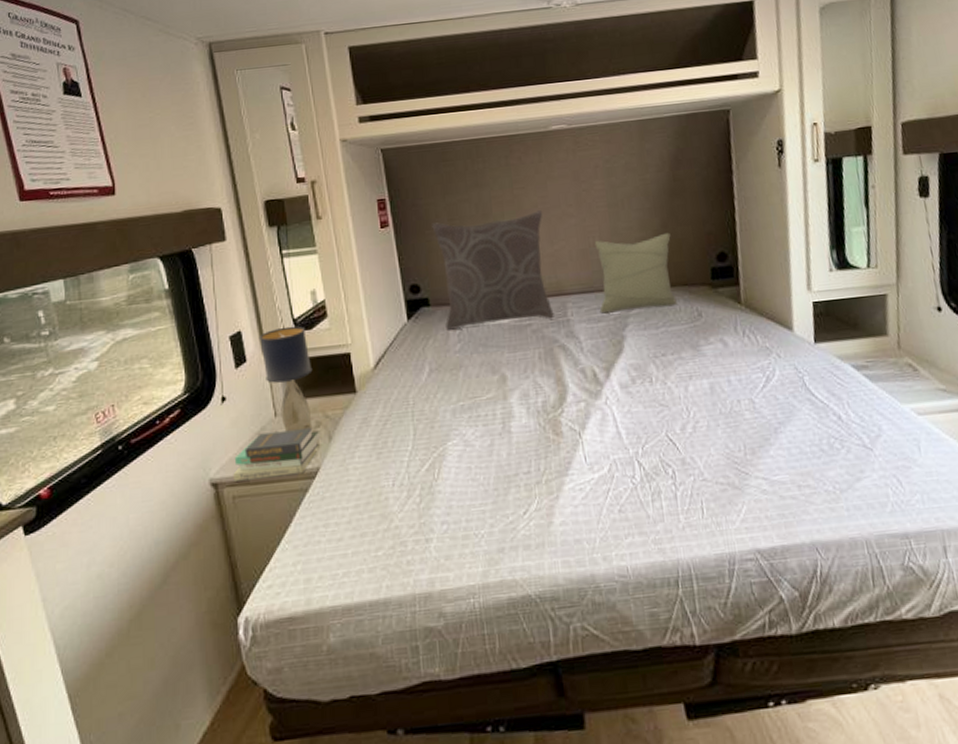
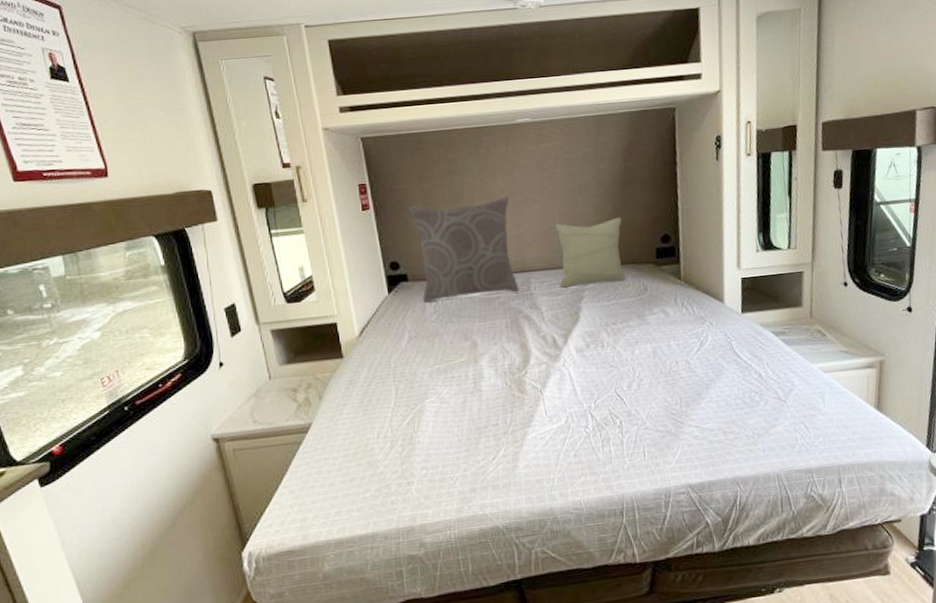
books: present [233,428,321,482] -> none [233,389,312,437]
table lamp: present [258,326,313,432] -> none [251,299,304,393]

